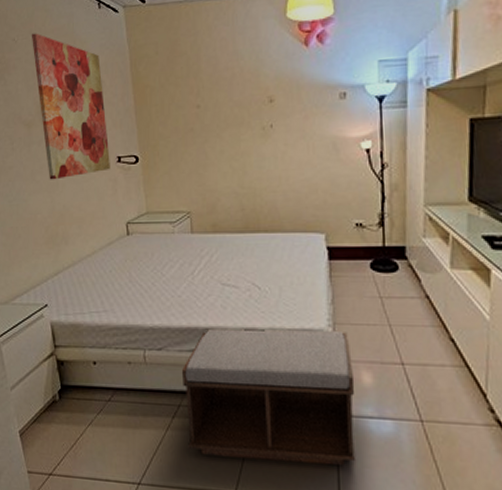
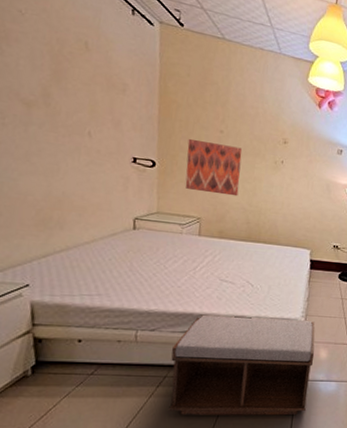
wall art: present [31,33,110,180] -> none [44,12,127,168]
wall art: none [166,120,227,181] -> present [185,138,243,197]

